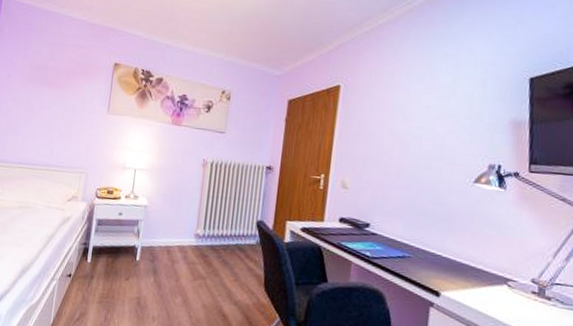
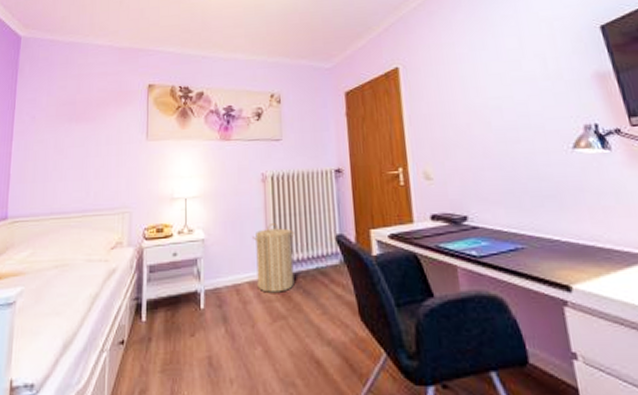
laundry hamper: none [185,202,223,259] -> present [253,223,295,293]

